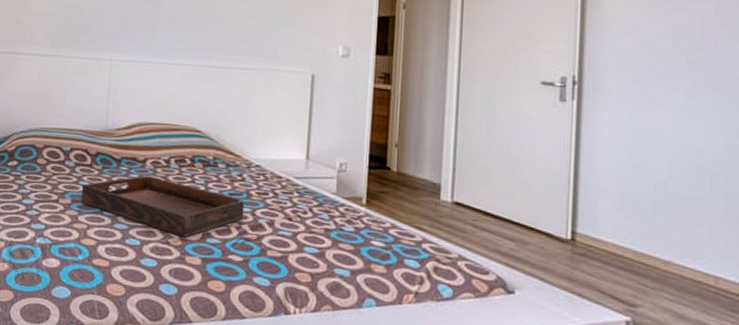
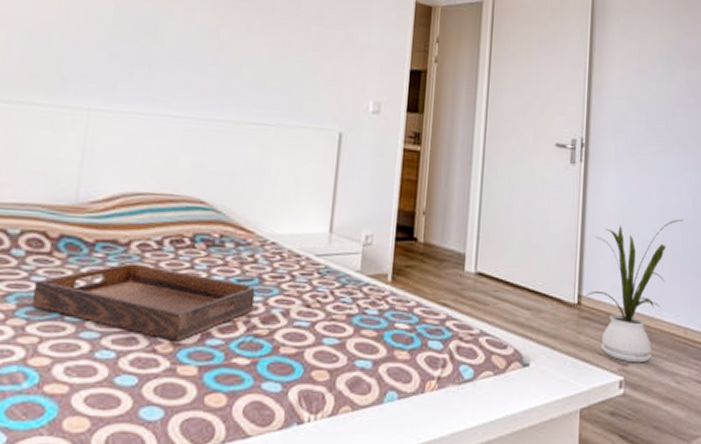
house plant: none [581,161,712,307] -> present [586,219,683,363]

